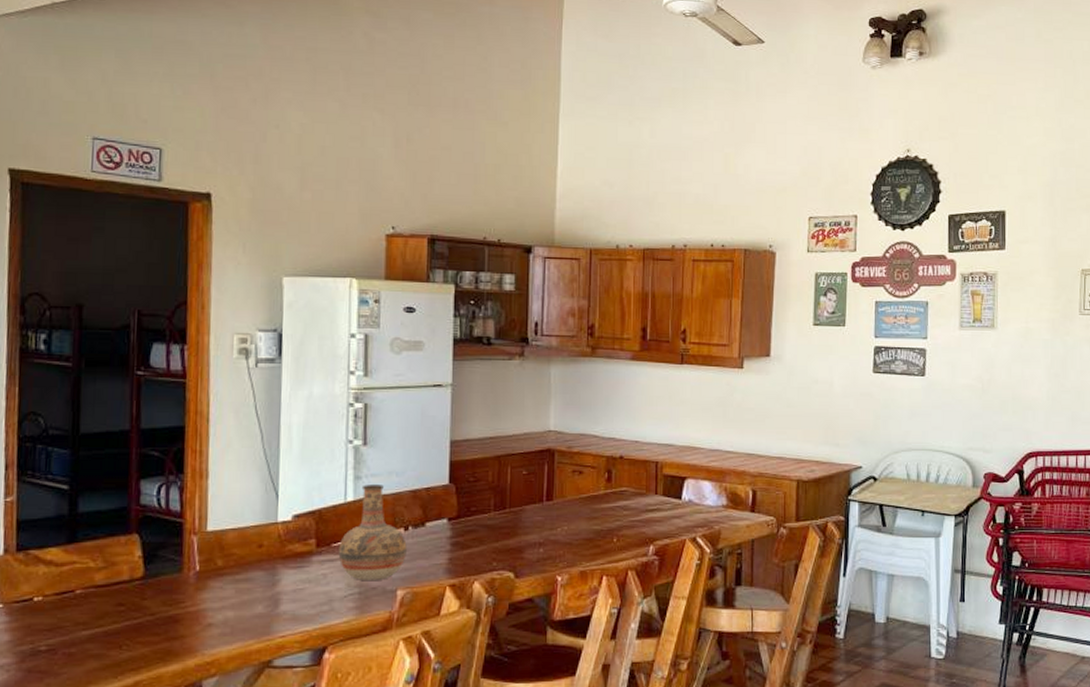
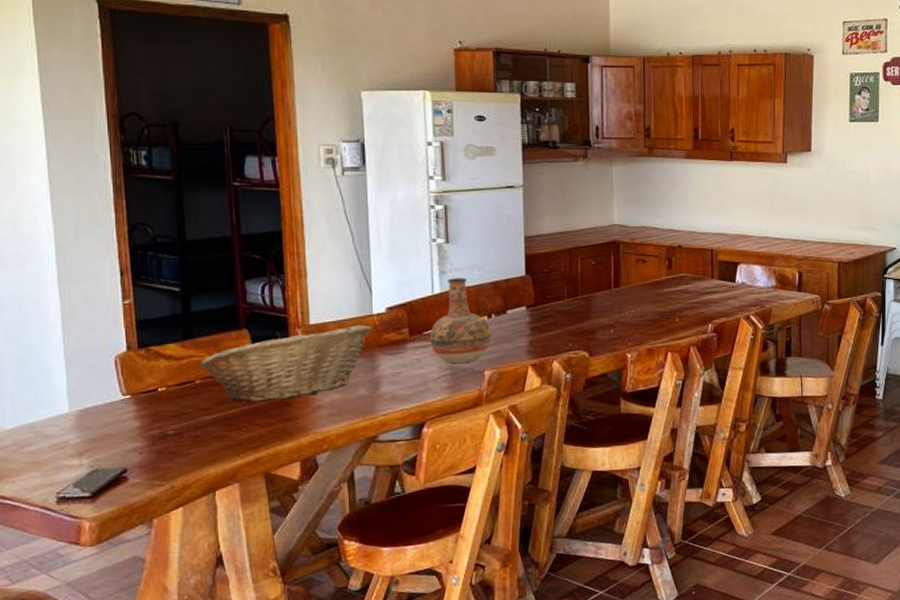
fruit basket: none [81,533,276,617] -> present [198,324,372,402]

